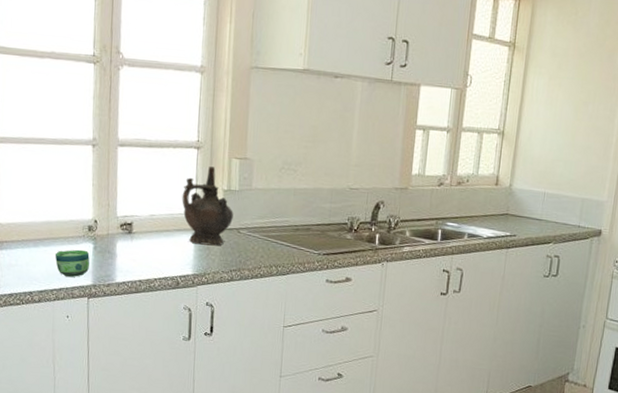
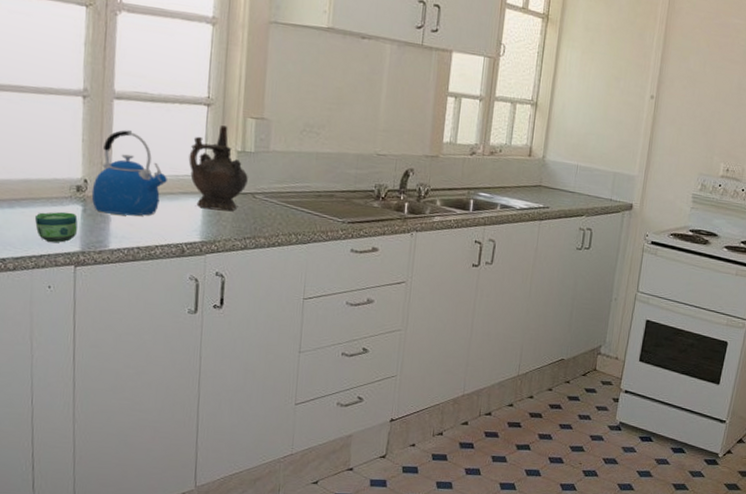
kettle: none [100,174,164,252] -> present [91,130,167,216]

